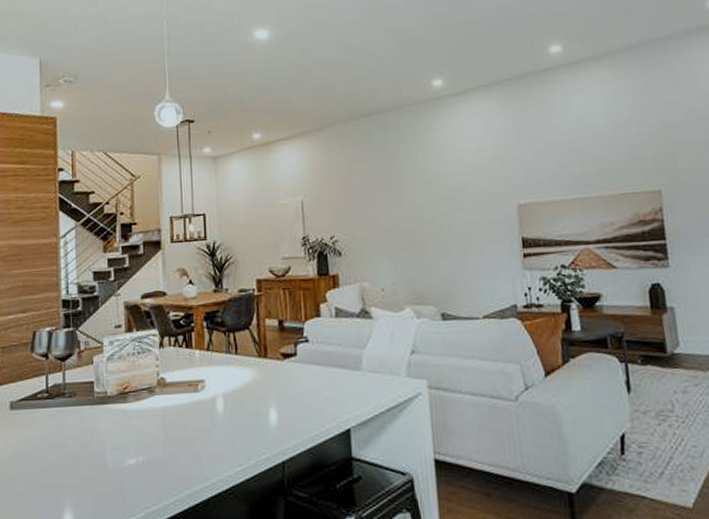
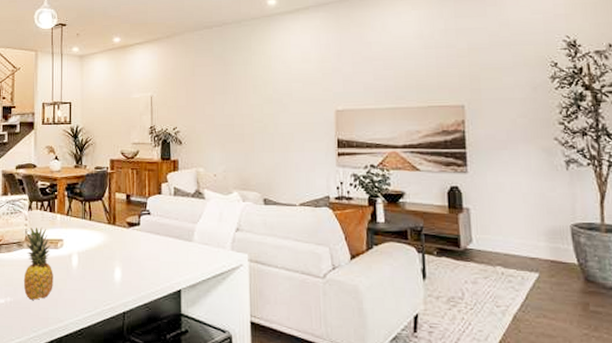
fruit: none [157,367,195,457] -> present [23,226,53,300]

